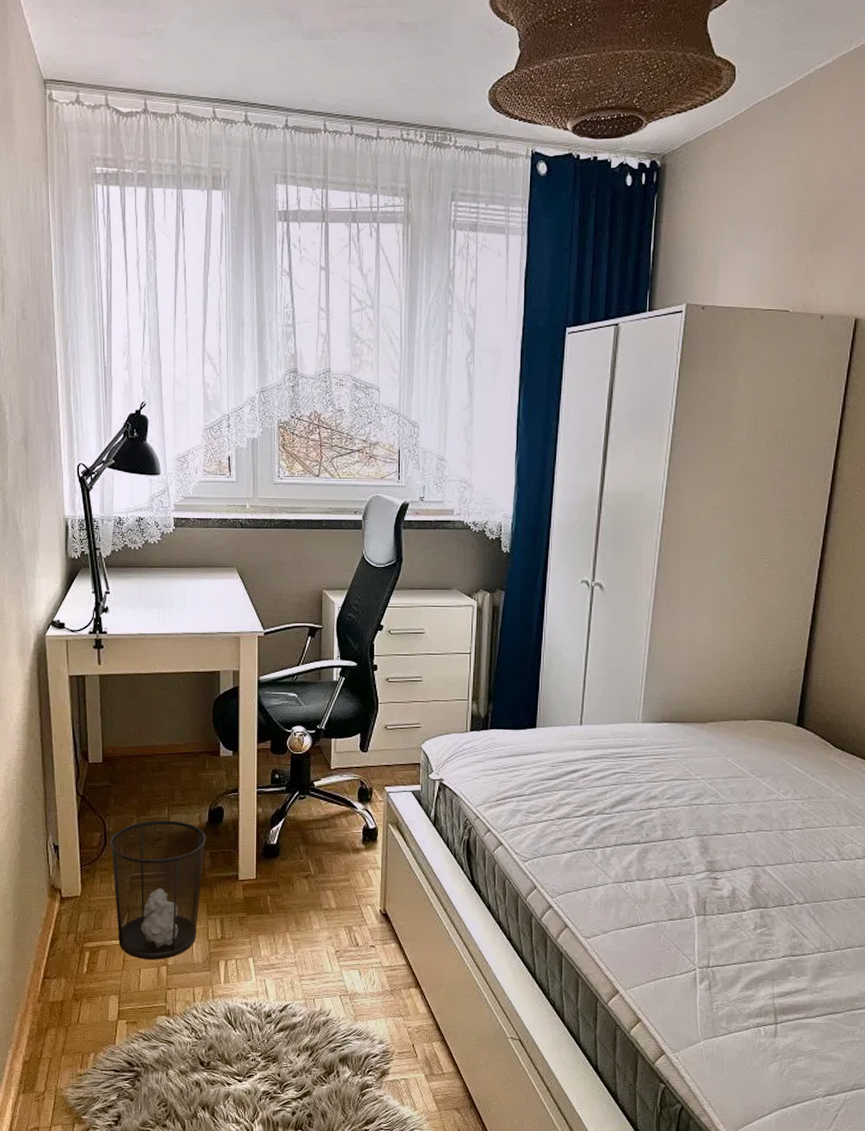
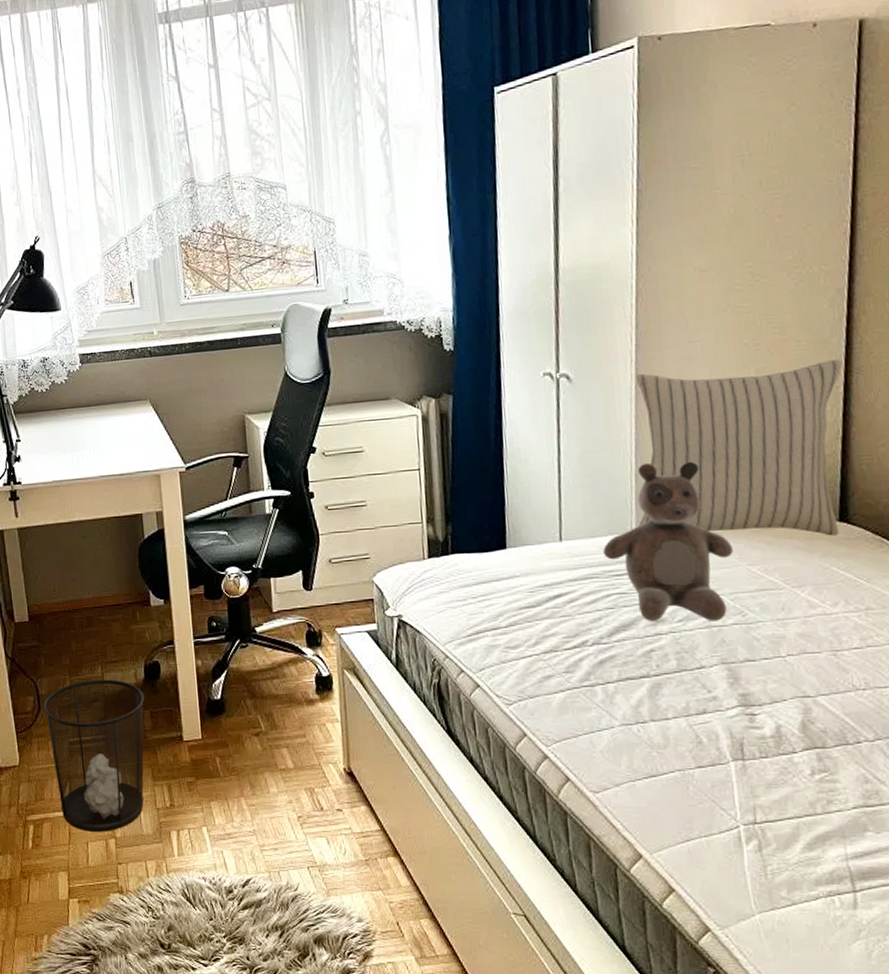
stuffed animal: none [614,664,715,801] -> present [603,461,733,622]
pillow: none [644,590,813,737] -> present [637,360,843,536]

